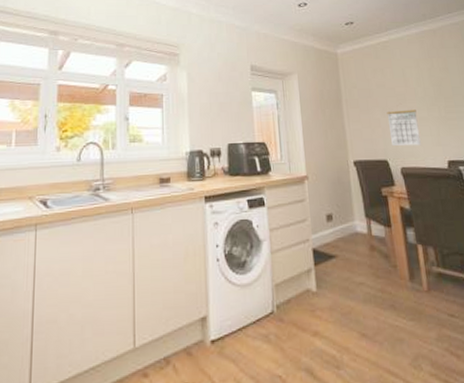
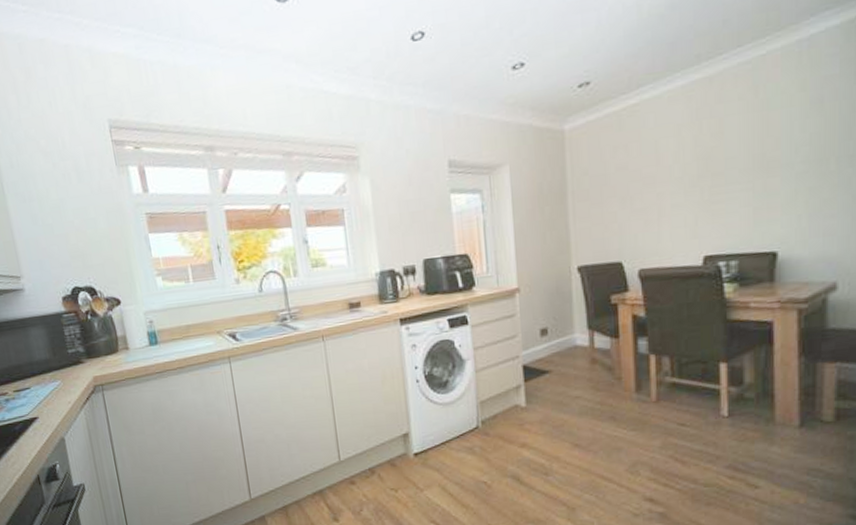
calendar: present [387,109,421,146] -> none [627,194,670,244]

